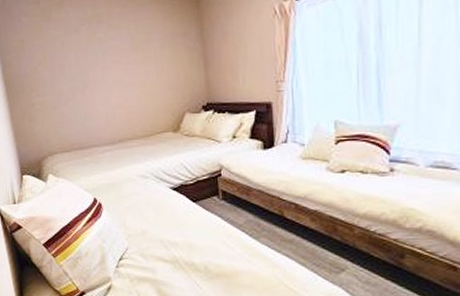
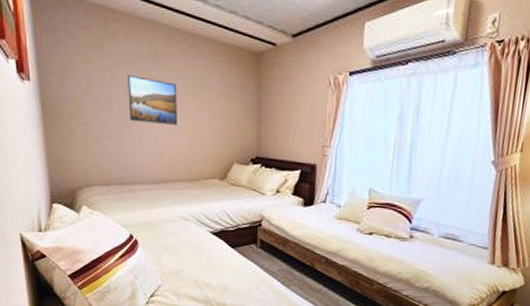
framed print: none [76,40,127,86] -> present [128,75,178,125]

